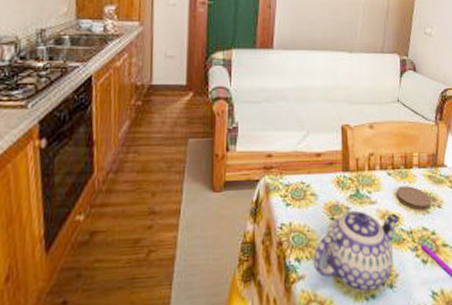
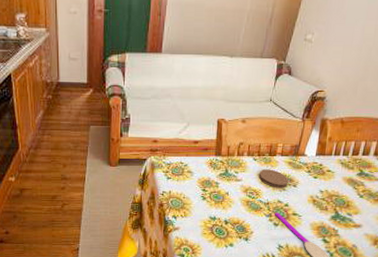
teapot: present [313,210,400,293] -> none [186,185,259,242]

